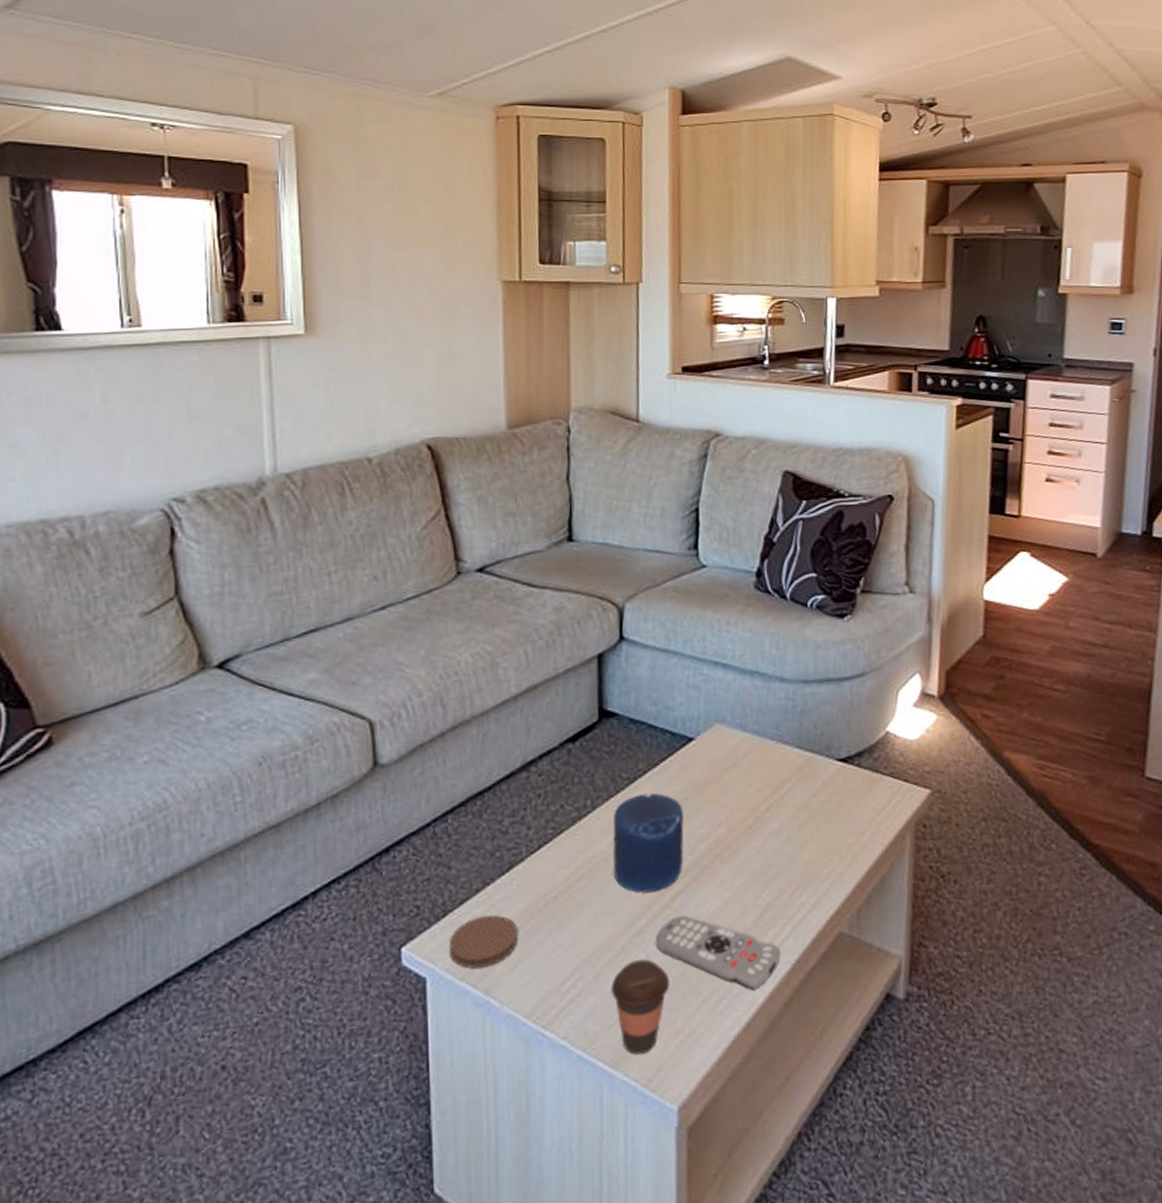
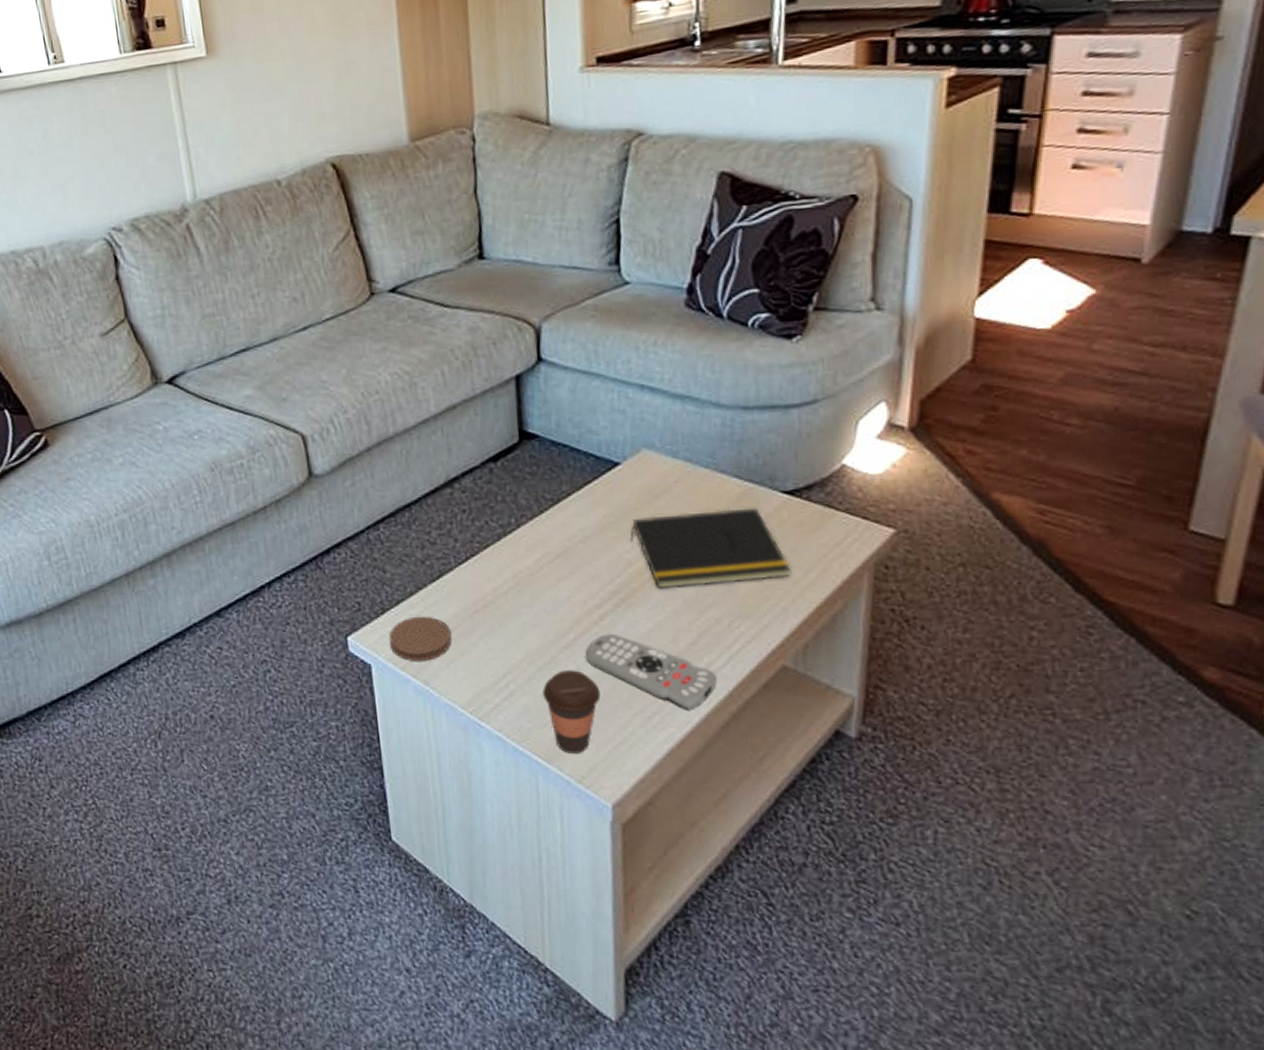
candle: present [613,793,684,893] -> none [538,515,612,609]
notepad: none [701,776,846,864] -> present [630,507,791,589]

